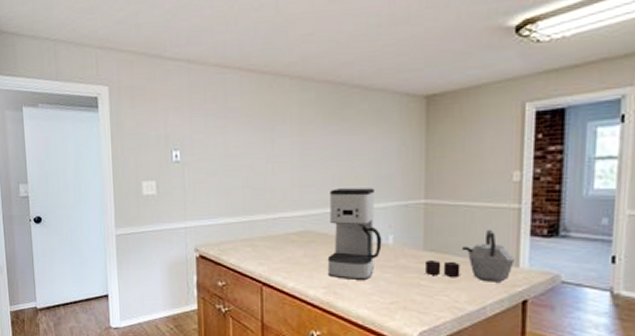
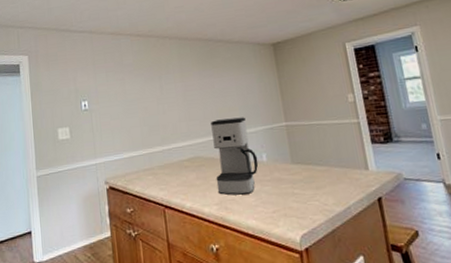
kettle: present [426,229,515,282] -> none [295,141,365,186]

